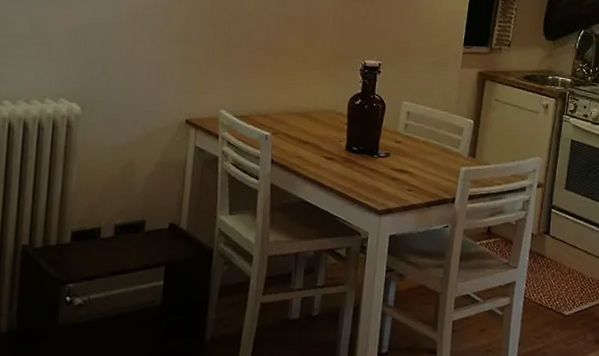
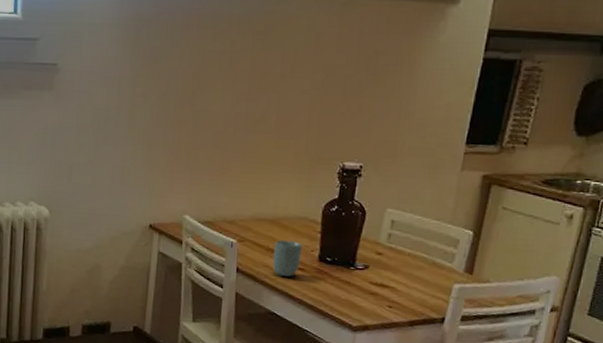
cup: none [304,132,331,167] -> present [272,240,302,277]

